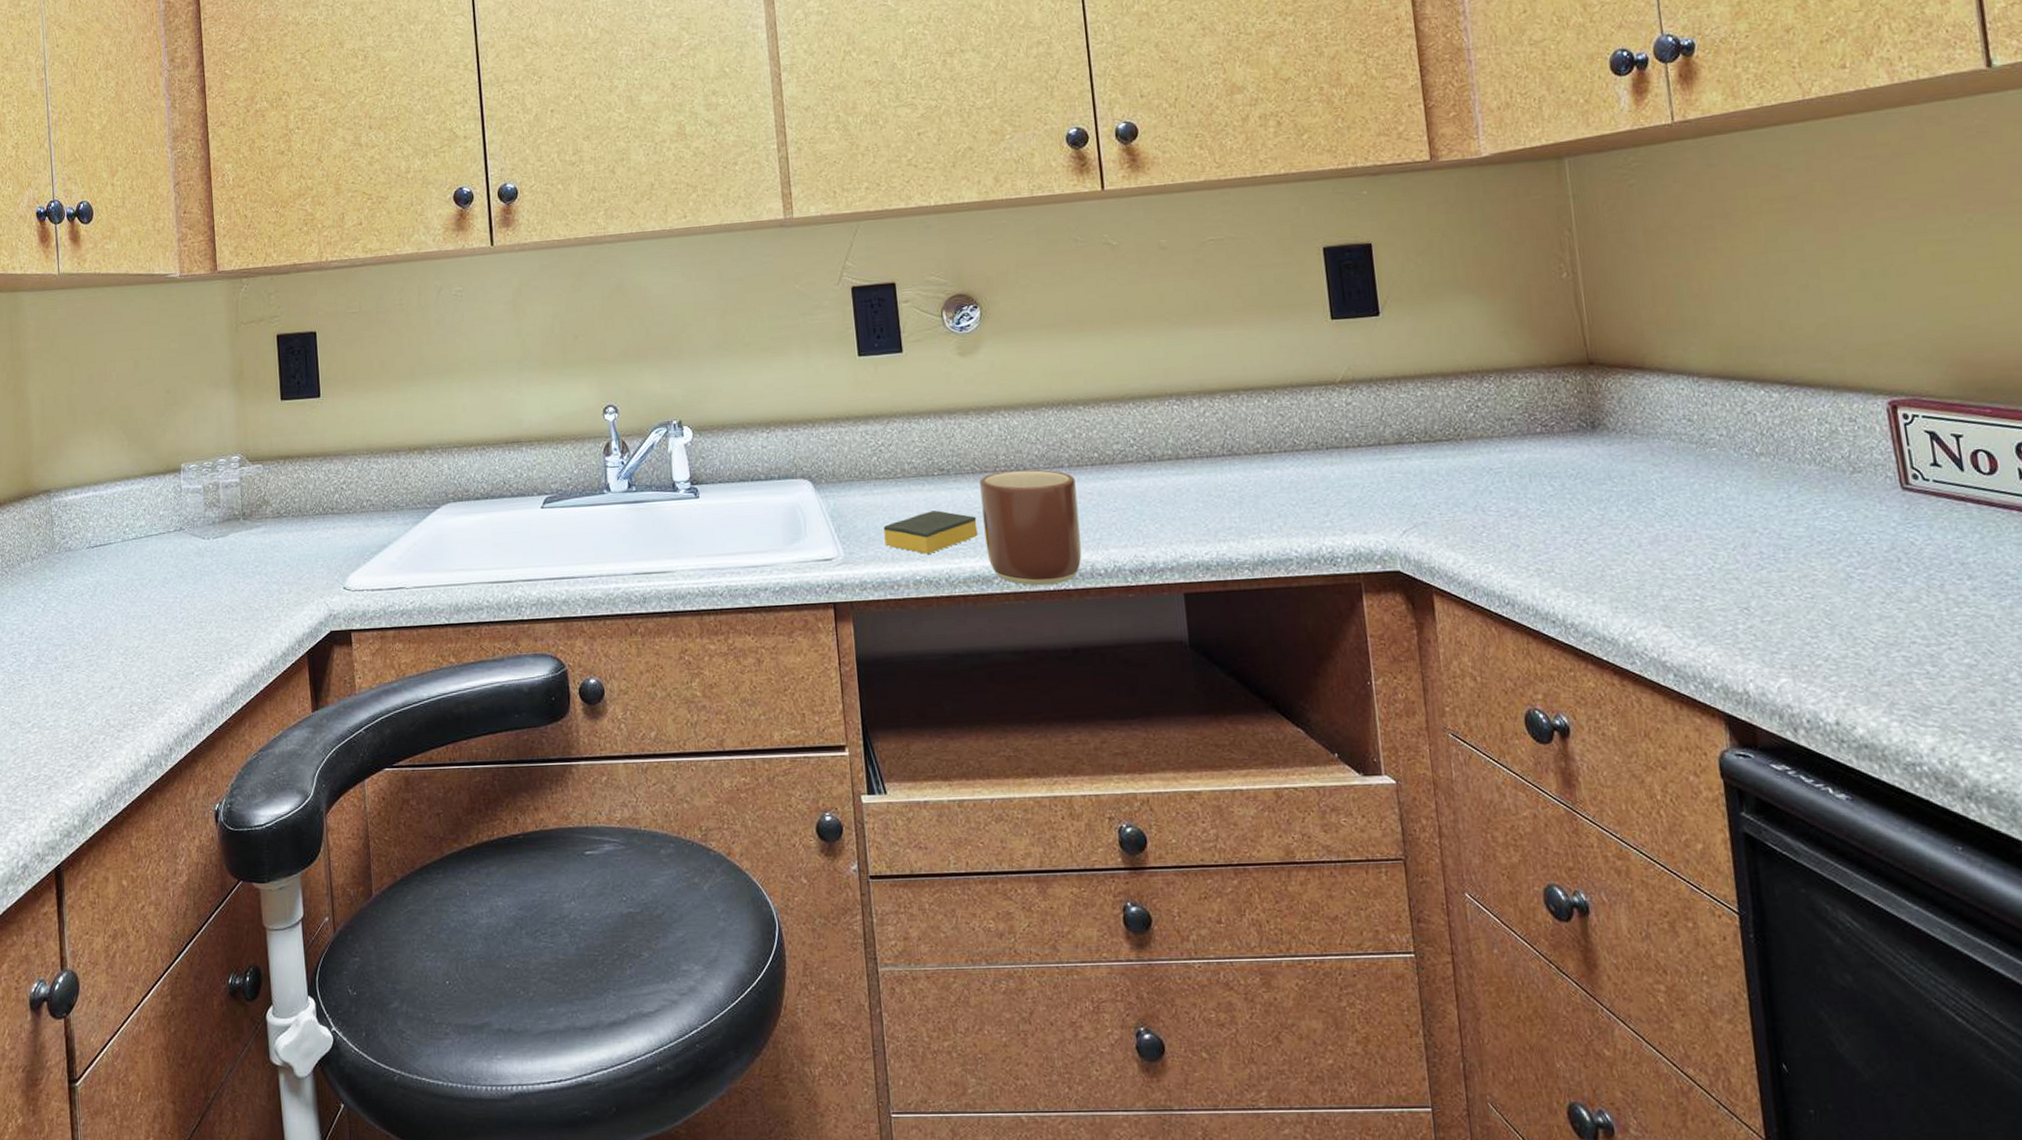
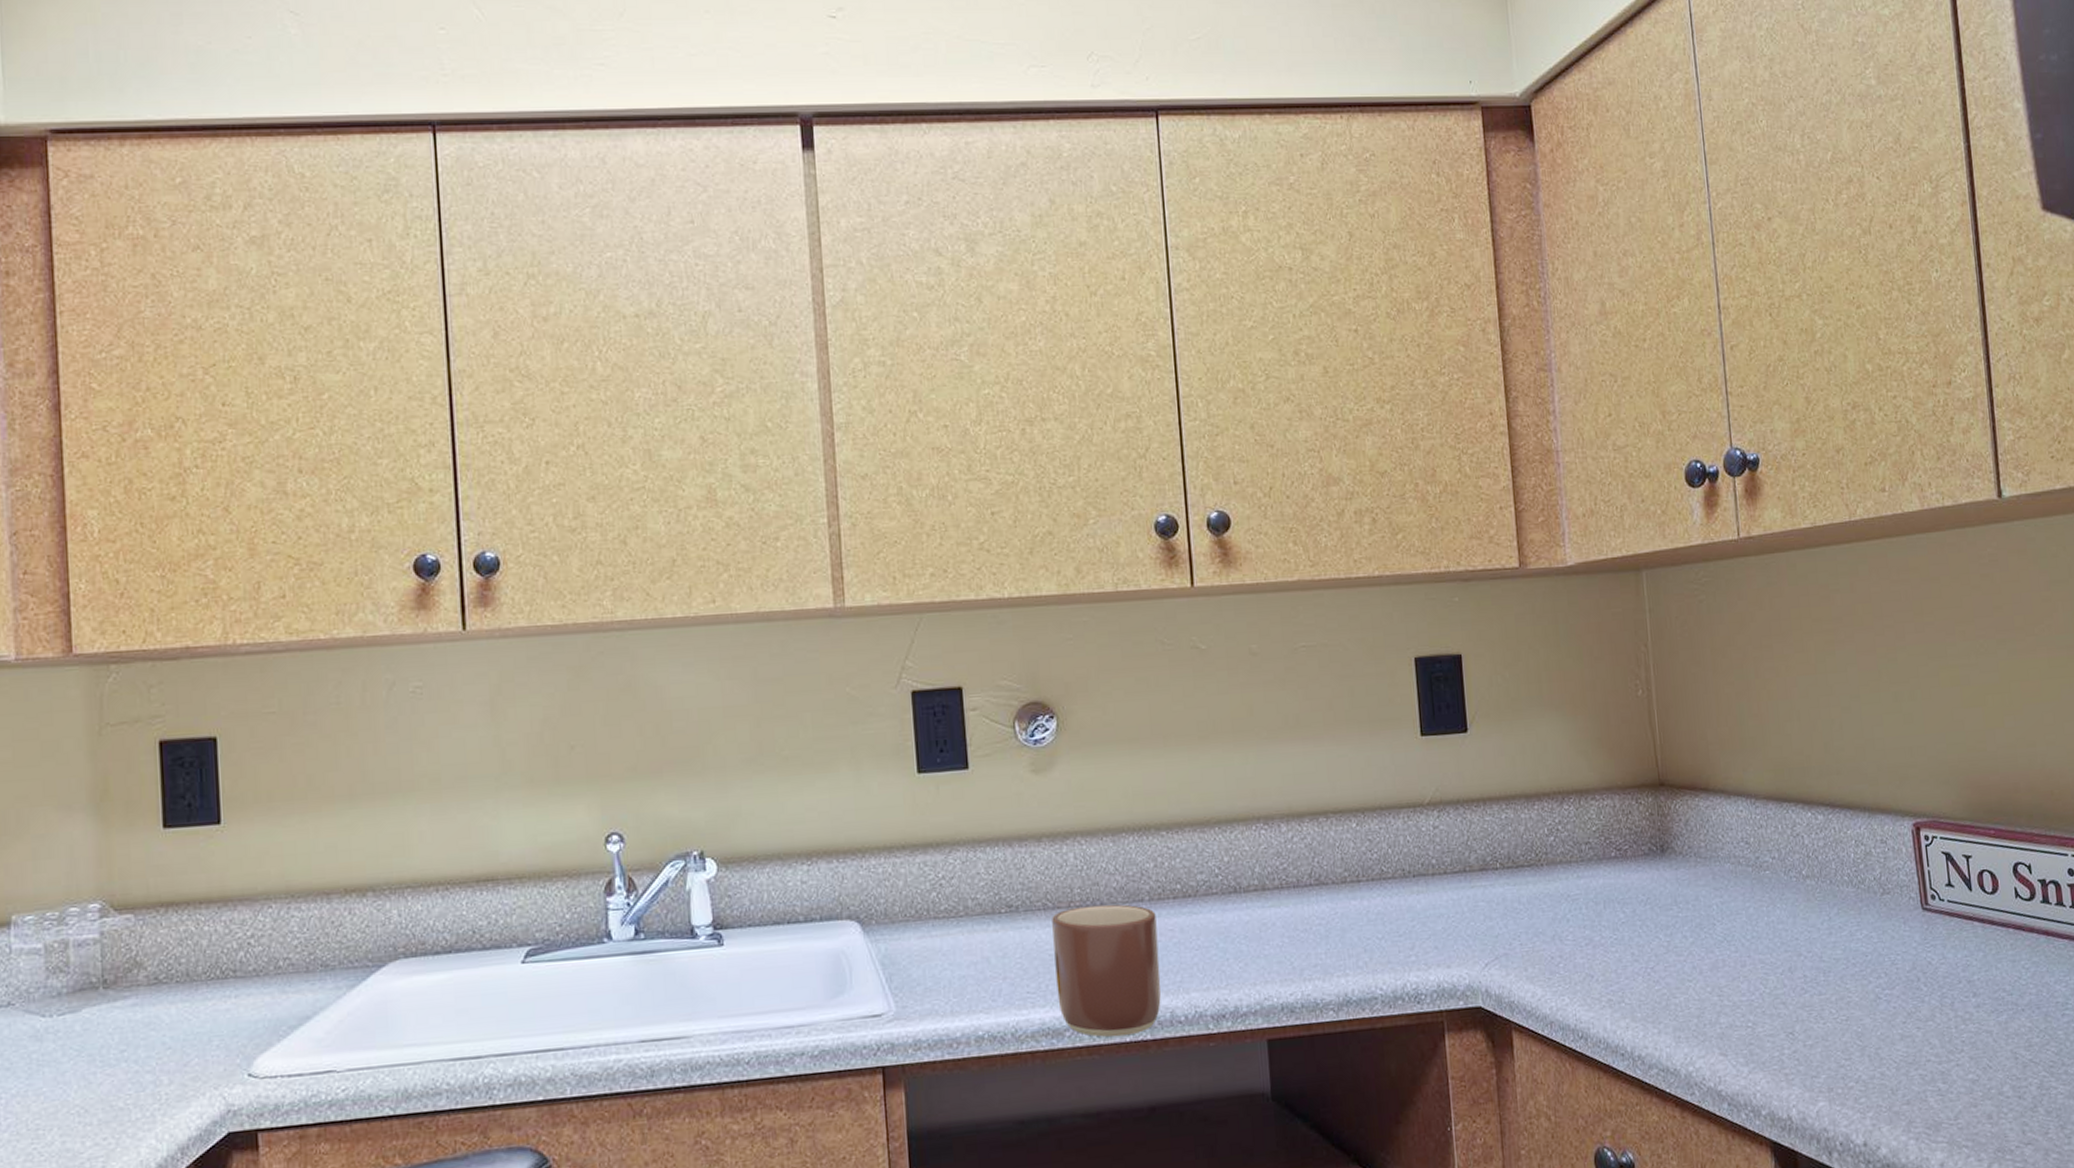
sponge: present [883,510,978,554] -> none [942,954,1049,1005]

